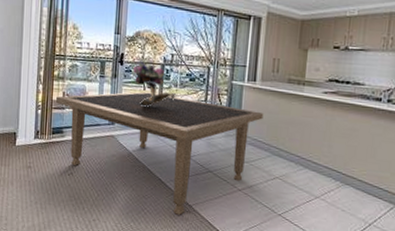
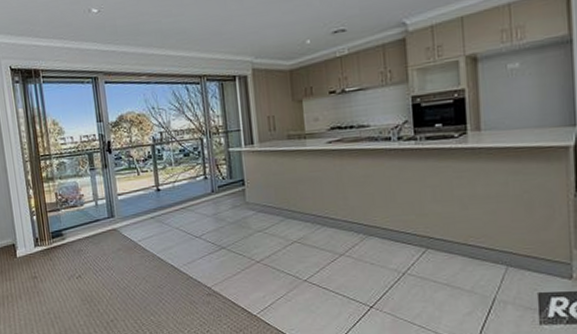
dining table: present [56,91,264,215] -> none [49,175,269,300]
bouquet: present [133,60,177,108] -> none [122,145,174,194]

